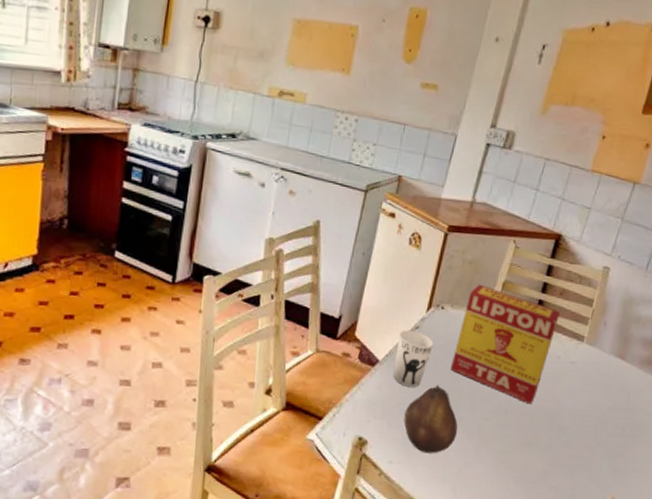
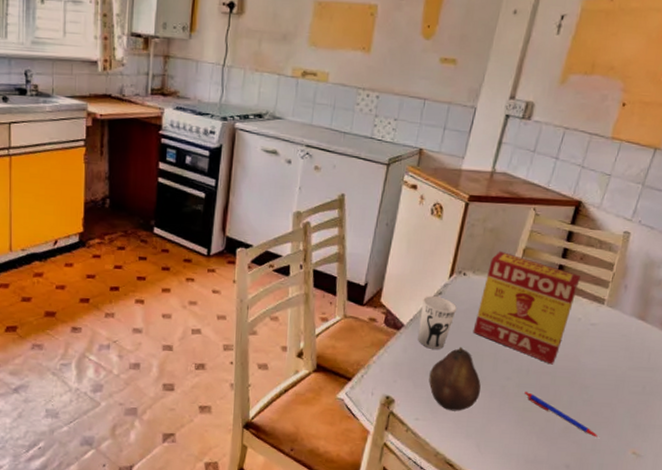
pen: none [502,433,578,482] -> present [524,392,599,438]

